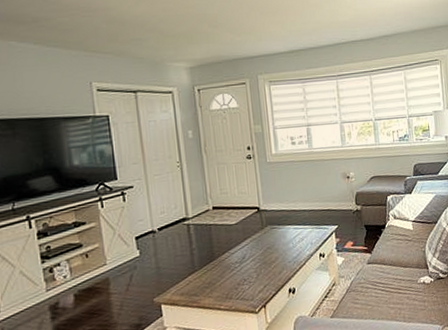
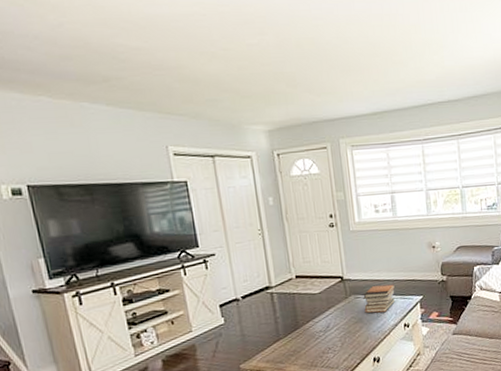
book stack: none [279,213,312,244] -> present [363,283,396,313]

